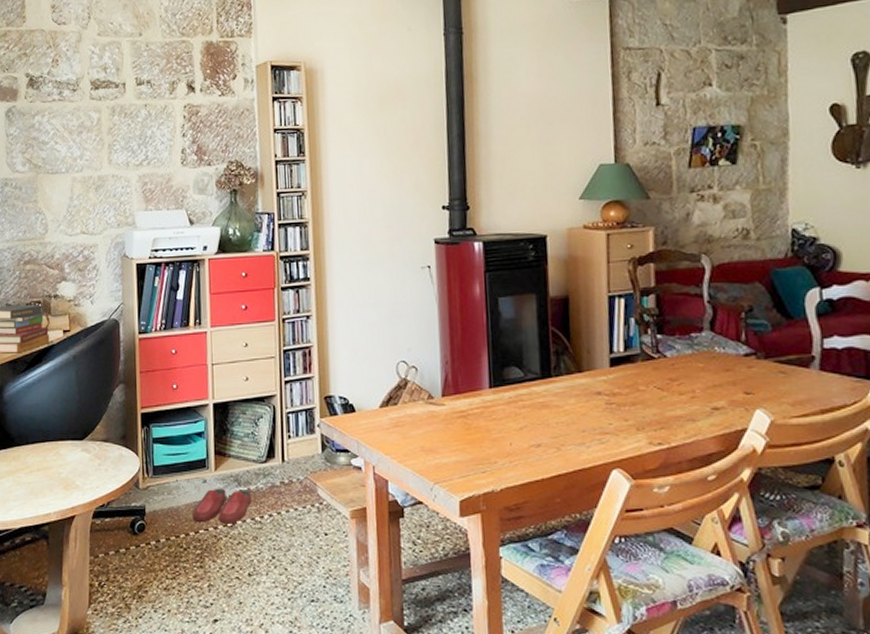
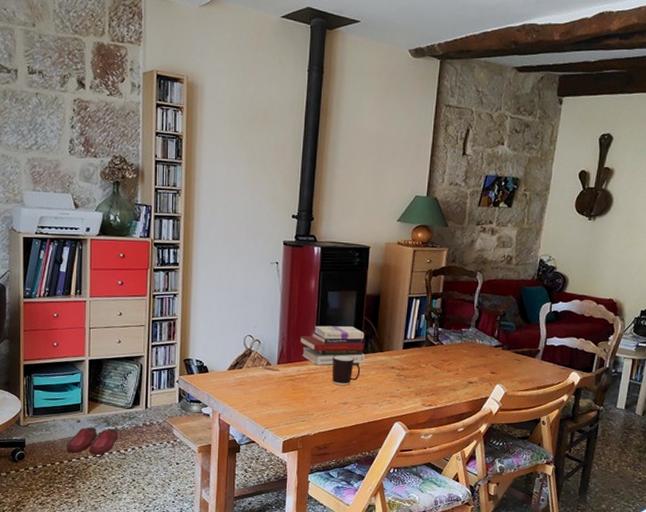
books: none [468,341,559,396] -> present [300,325,365,366]
mug: none [513,380,555,422] -> present [332,355,361,386]

